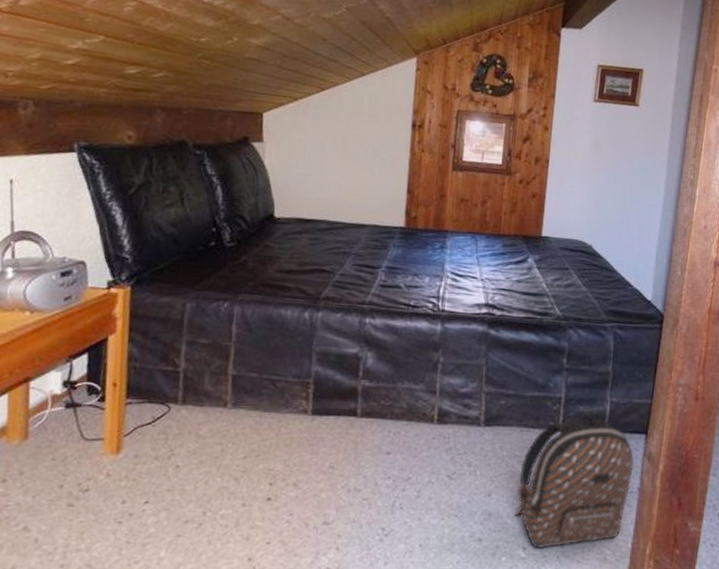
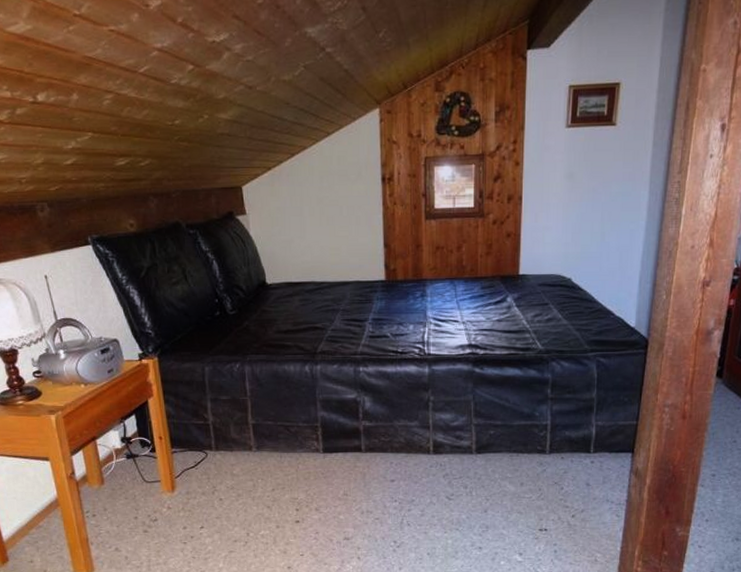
backpack: present [515,409,635,548] -> none [510,433,622,553]

